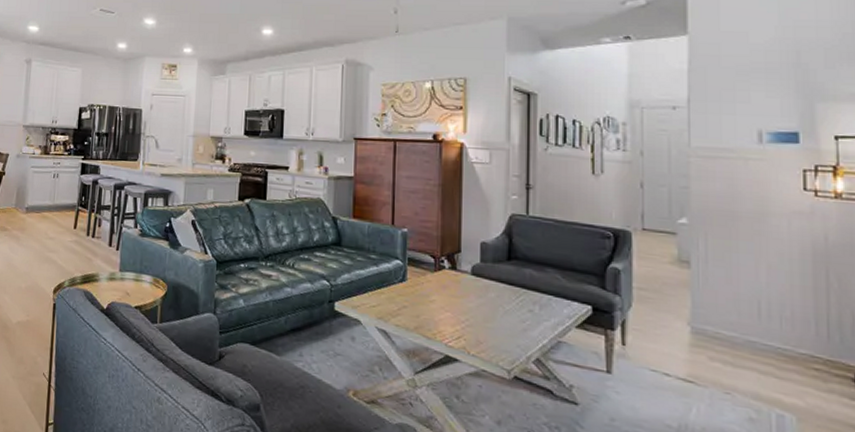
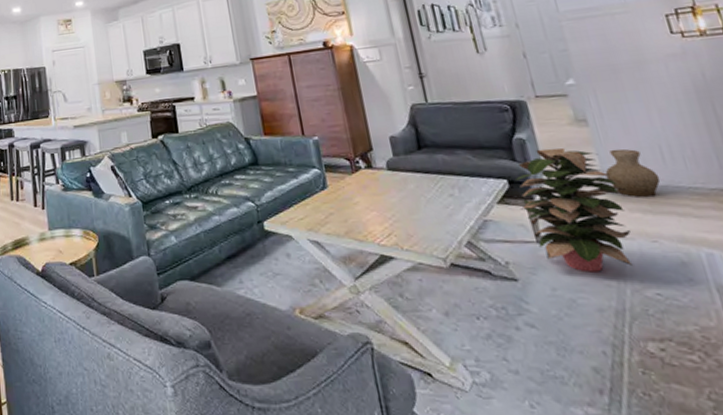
decorative plant: none [599,282,711,412] -> present [514,147,634,273]
vase: none [695,296,751,350] -> present [605,148,661,197]

